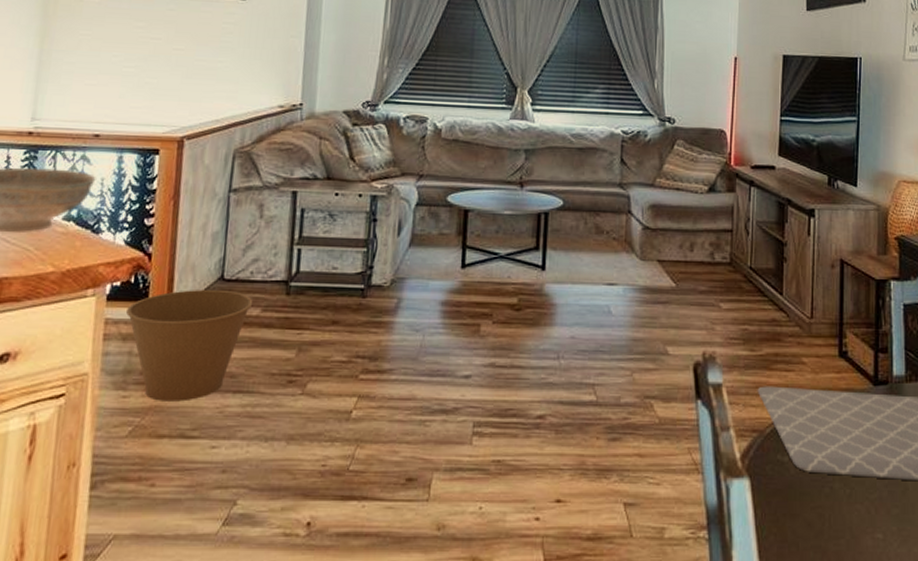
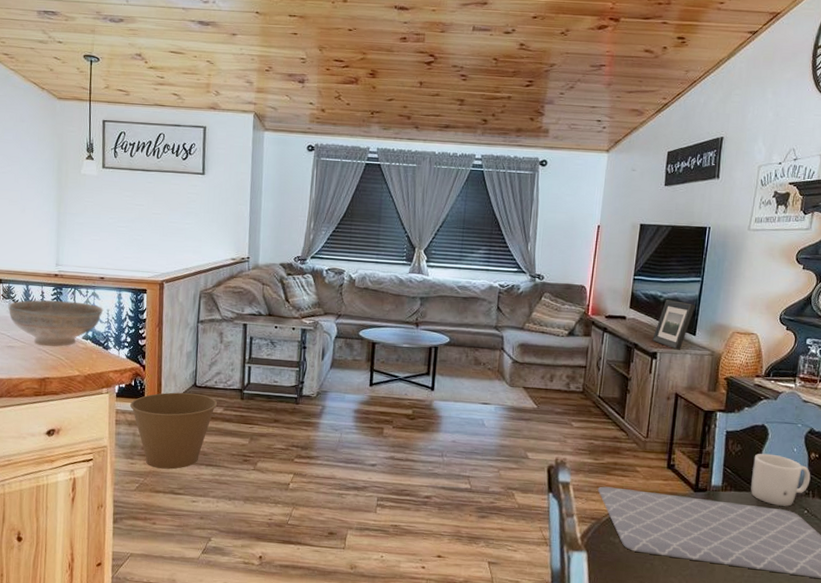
picture frame: none [808,144,853,205] -> present [652,300,695,350]

